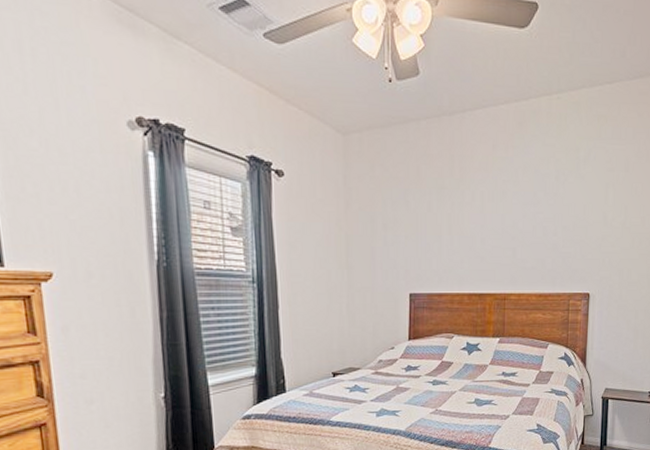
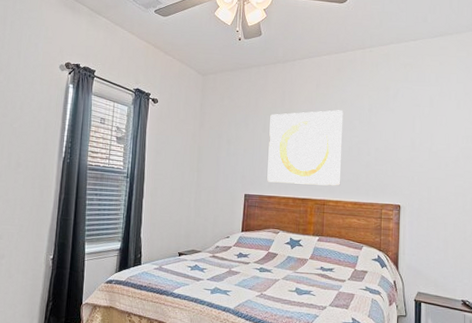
wall art: none [436,179,526,276] -> present [267,110,344,186]

